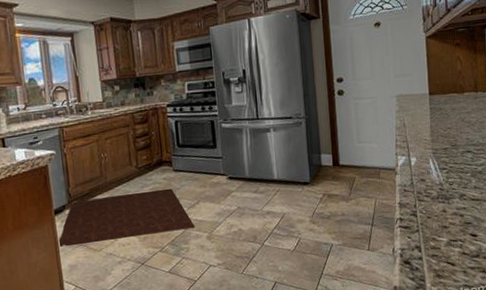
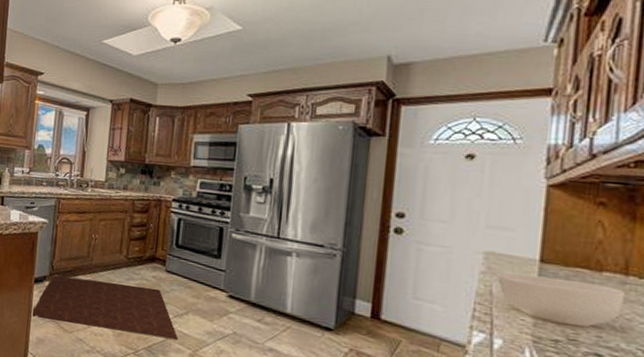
bowl: none [407,102,478,138] -> present [497,273,627,328]

